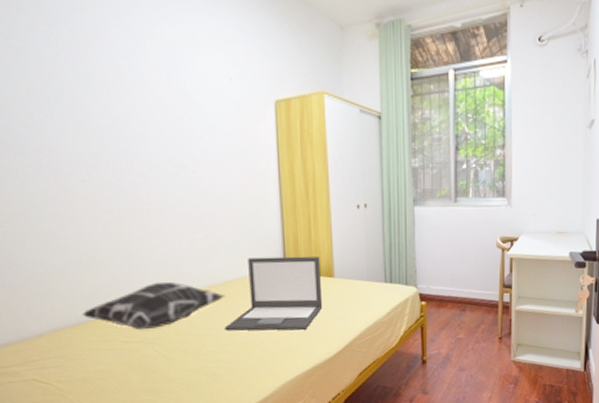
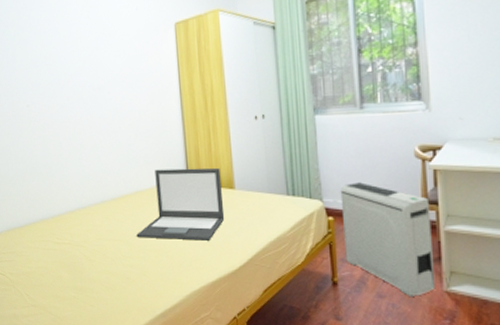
decorative pillow: present [81,281,226,330] -> none [26,190,137,234]
air purifier: none [433,269,506,369] -> present [340,182,436,298]

